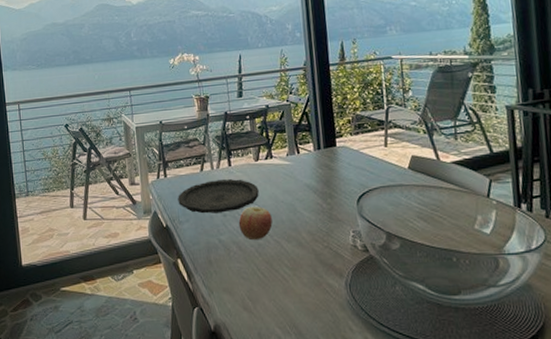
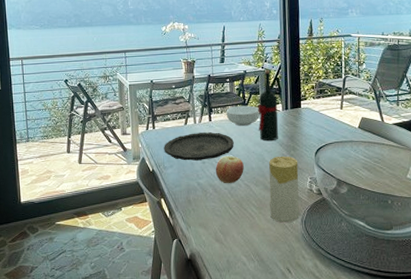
cereal bowl: none [247,146,288,171] -> present [226,105,260,126]
wine bottle: none [284,102,311,188] -> present [258,69,279,142]
candle: none [302,205,343,287] -> present [269,156,299,223]

